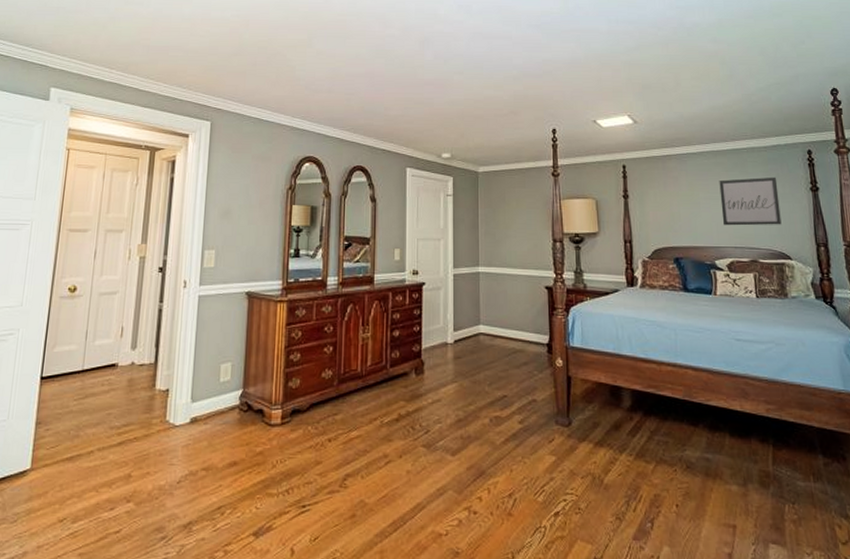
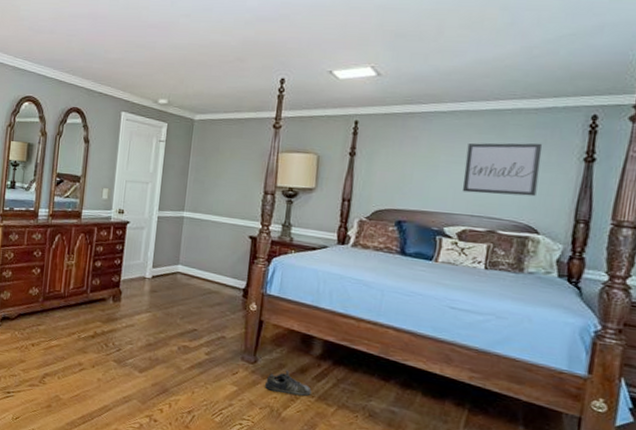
shoe: none [583,428,629,457] -> present [265,370,312,396]

